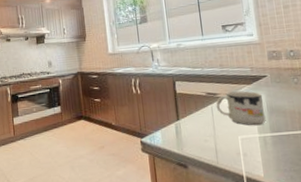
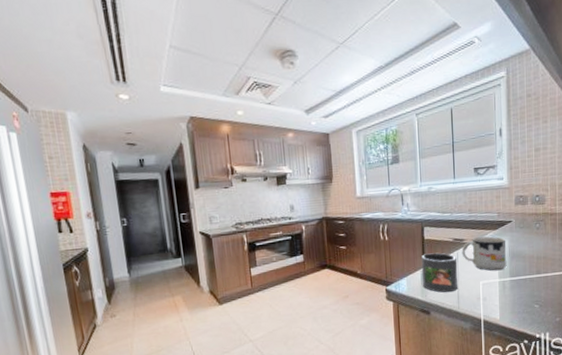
mug: none [174,106,216,147] -> present [421,252,458,293]

